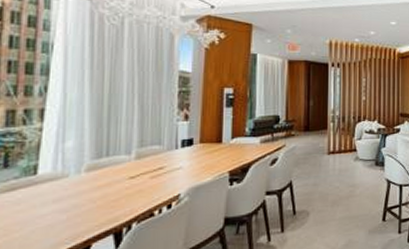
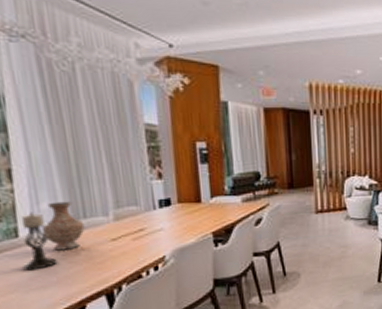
candle holder: none [34,150,71,209] -> present [18,212,58,271]
vase: none [61,140,106,188] -> present [41,201,85,251]

